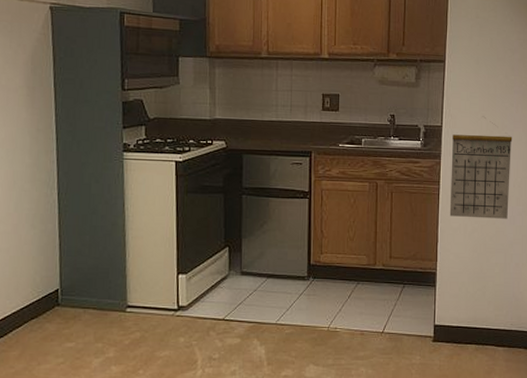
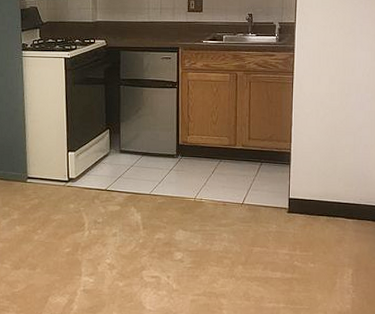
calendar: present [449,116,513,219] -> none [302,13,362,105]

